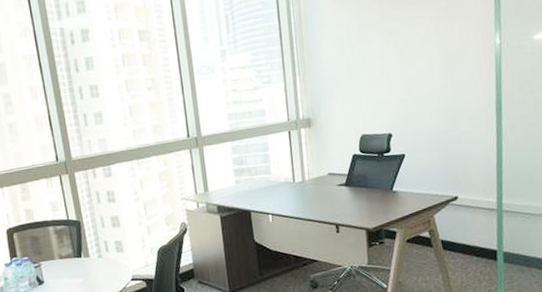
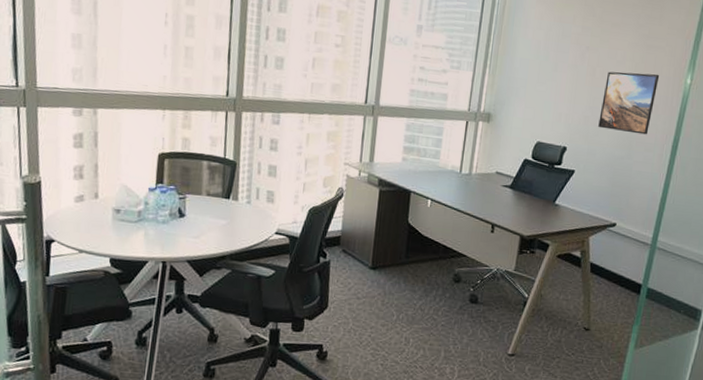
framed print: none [415,41,469,108] -> present [598,71,660,135]

